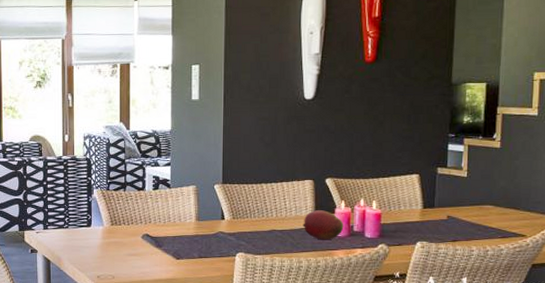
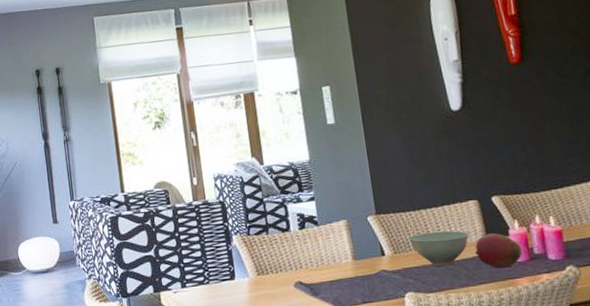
bowl: none [247,203,301,234] -> present [408,230,469,267]

